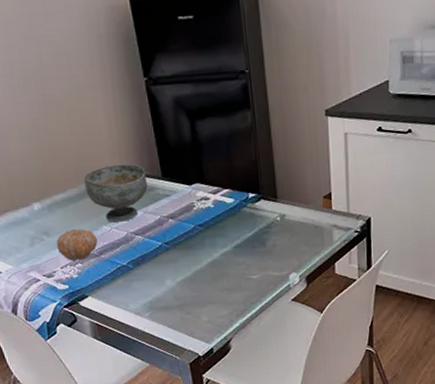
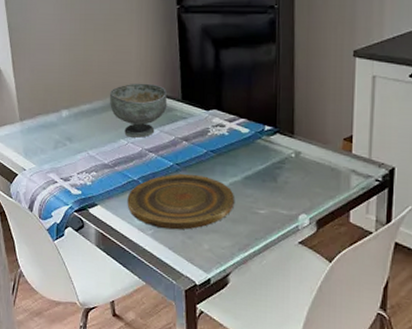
fruit: present [56,228,98,261] -> none [76,138,114,169]
plate: none [118,250,228,309] -> present [127,173,234,230]

